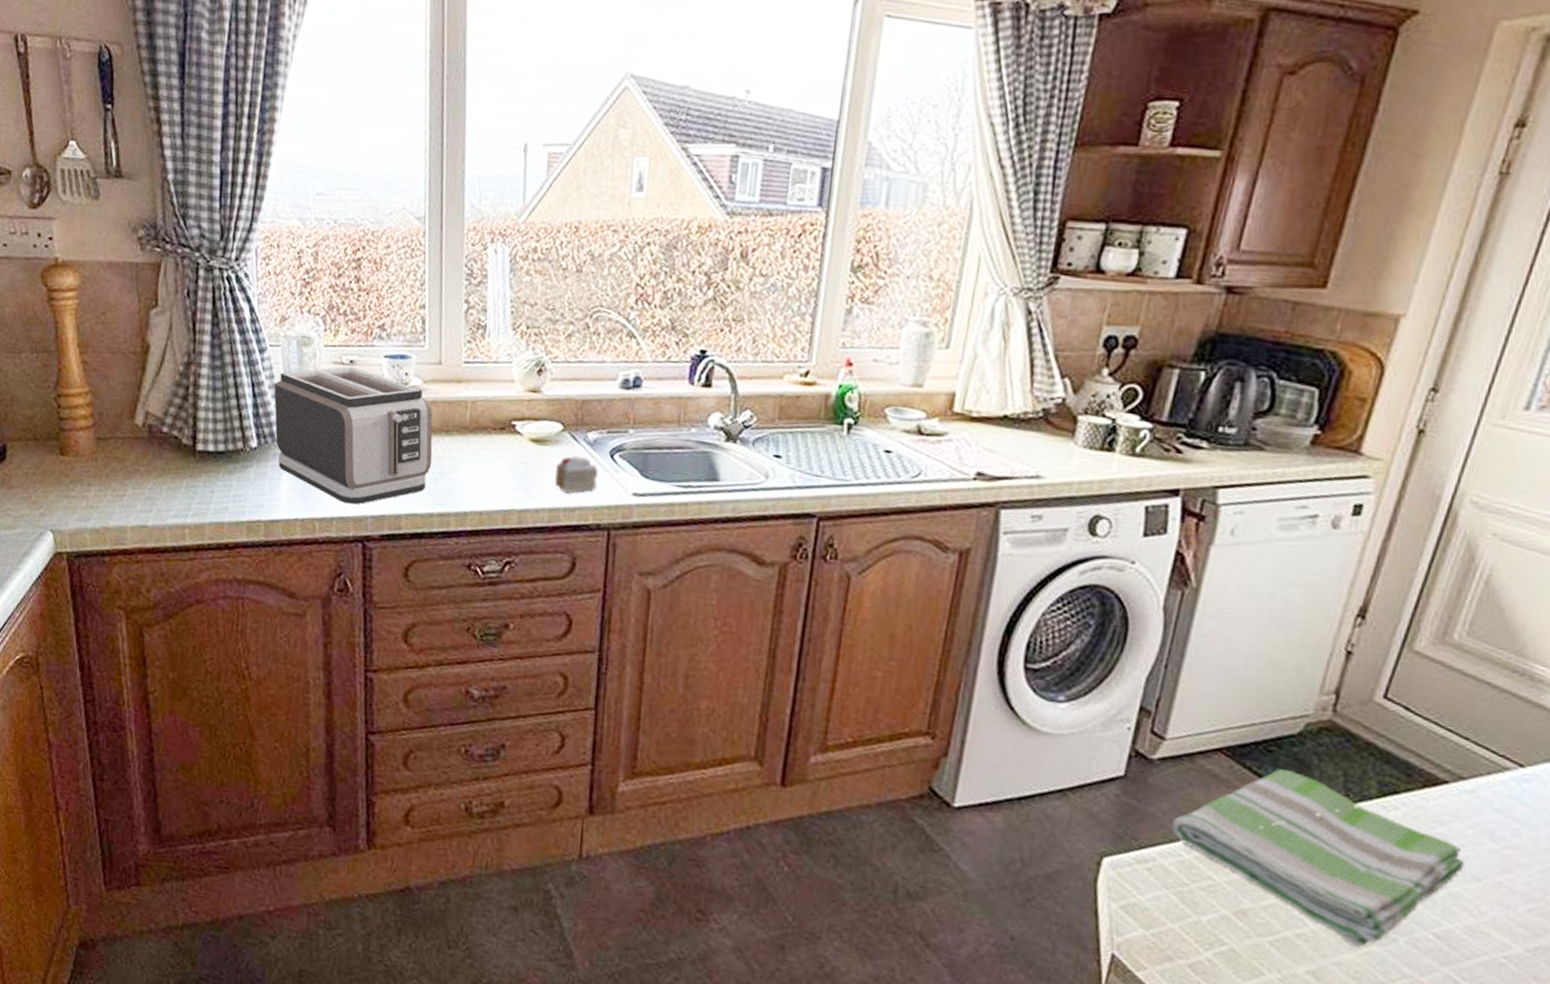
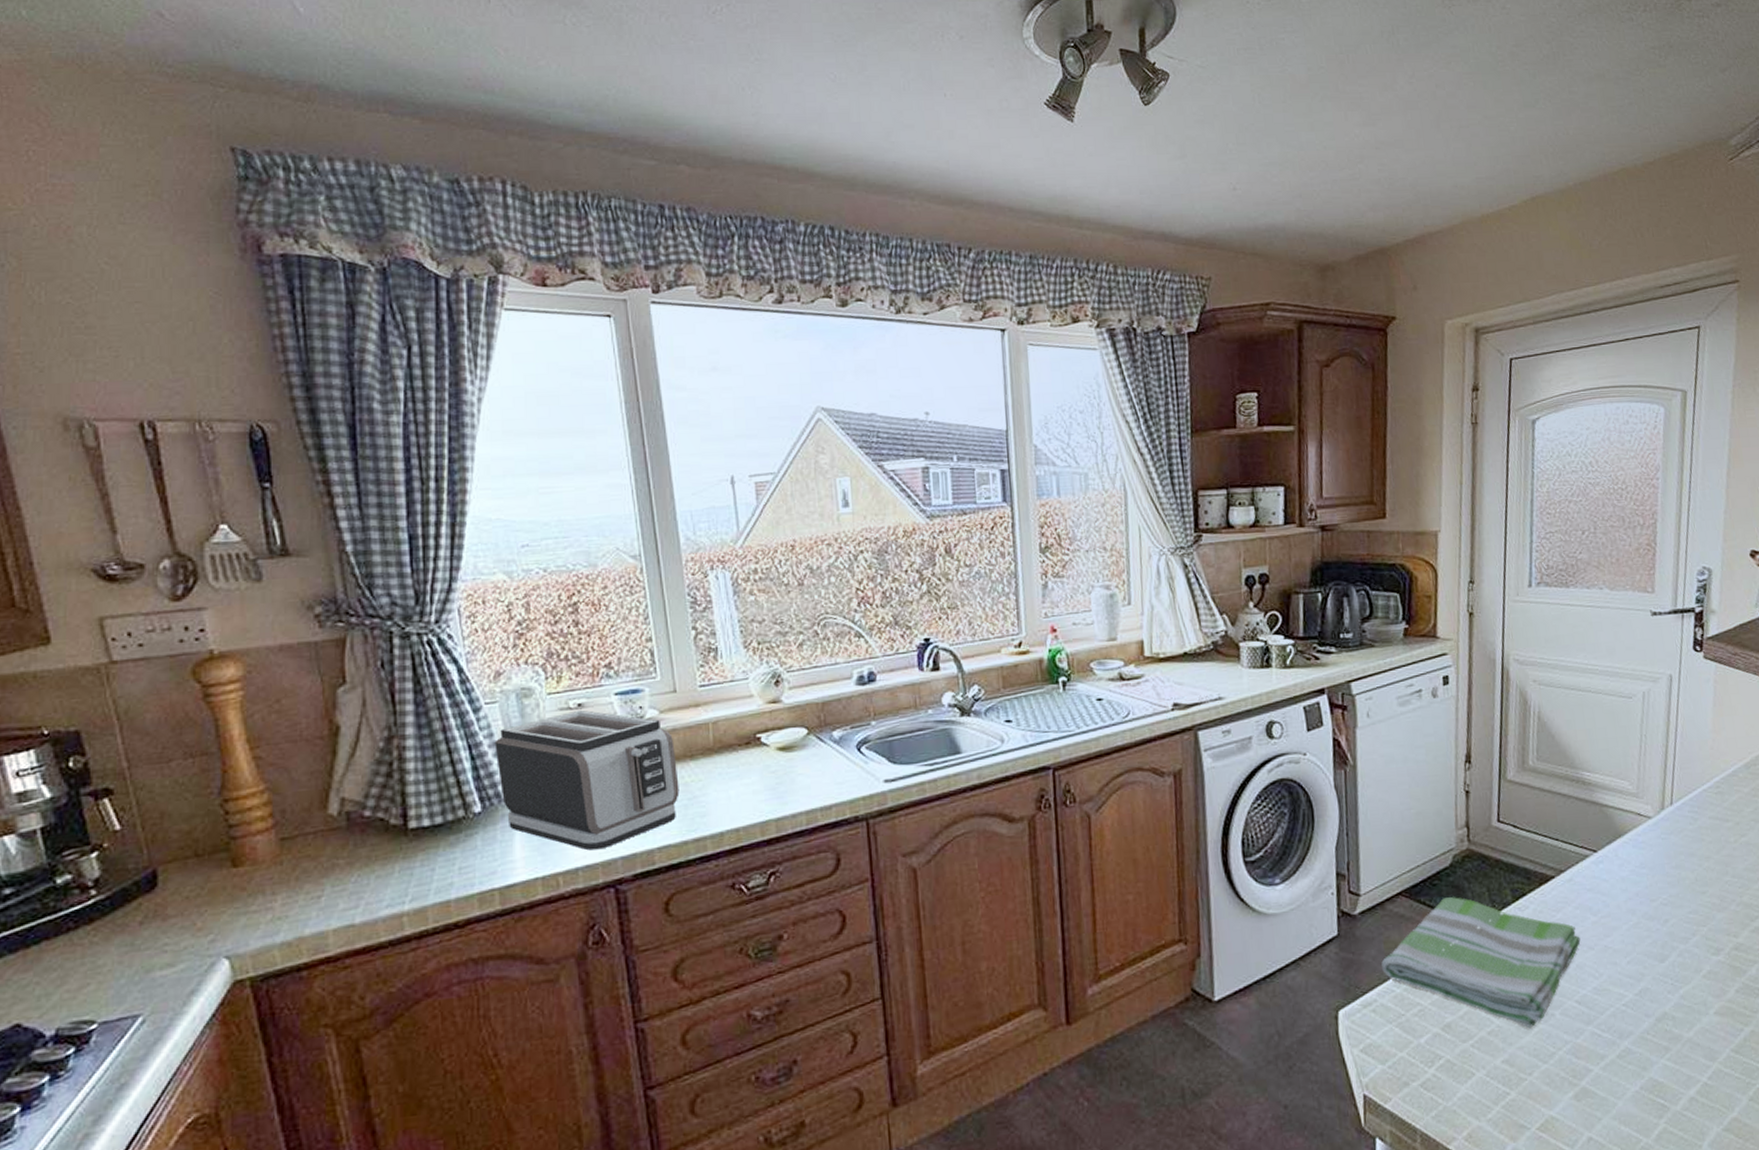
cake slice: present [555,455,599,493] -> none [807,755,850,793]

